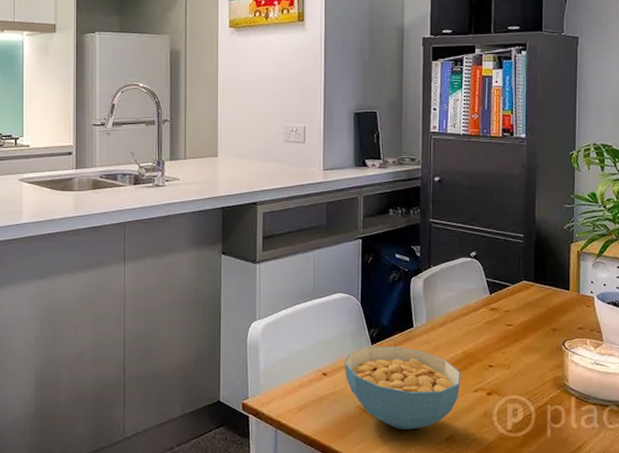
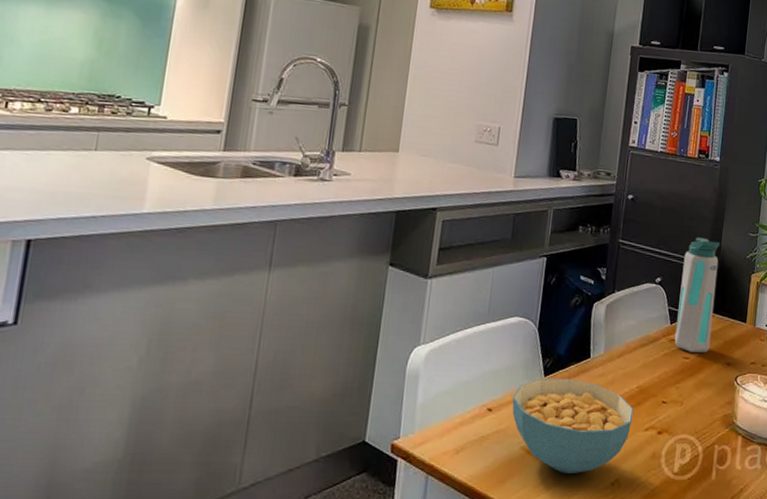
water bottle: none [495,212,534,320] -> present [674,237,721,353]

